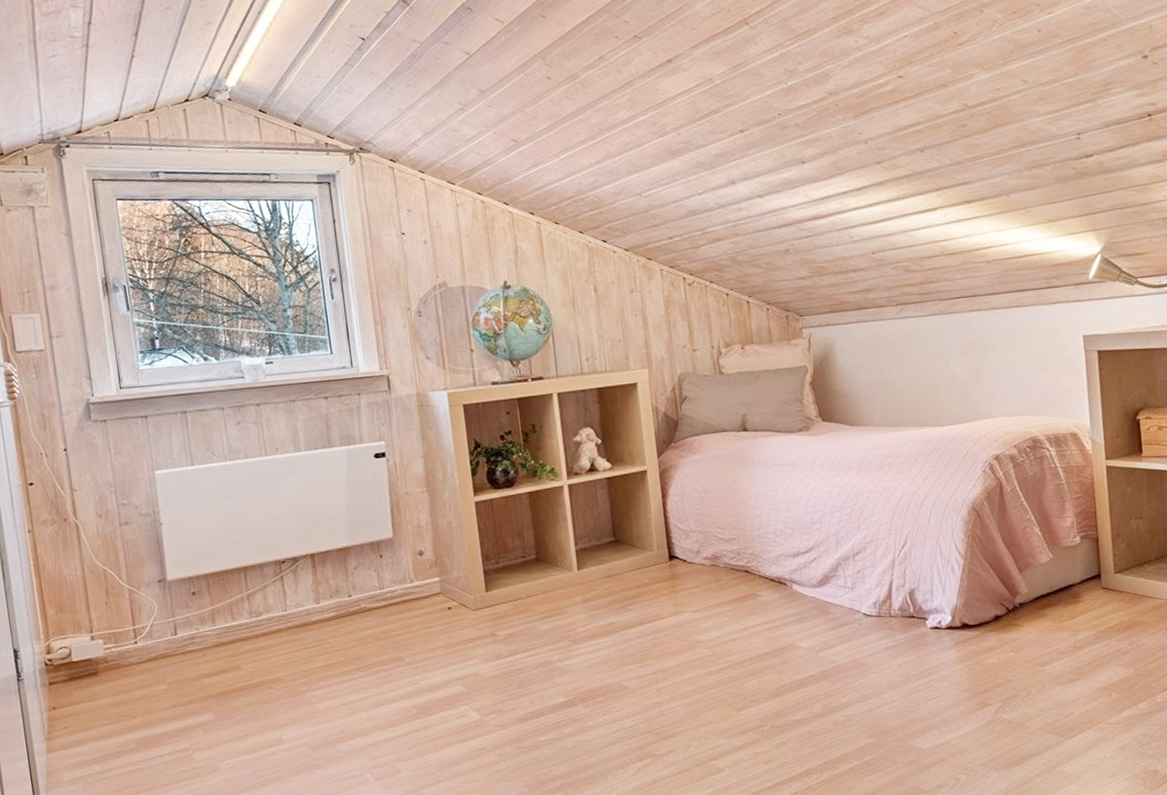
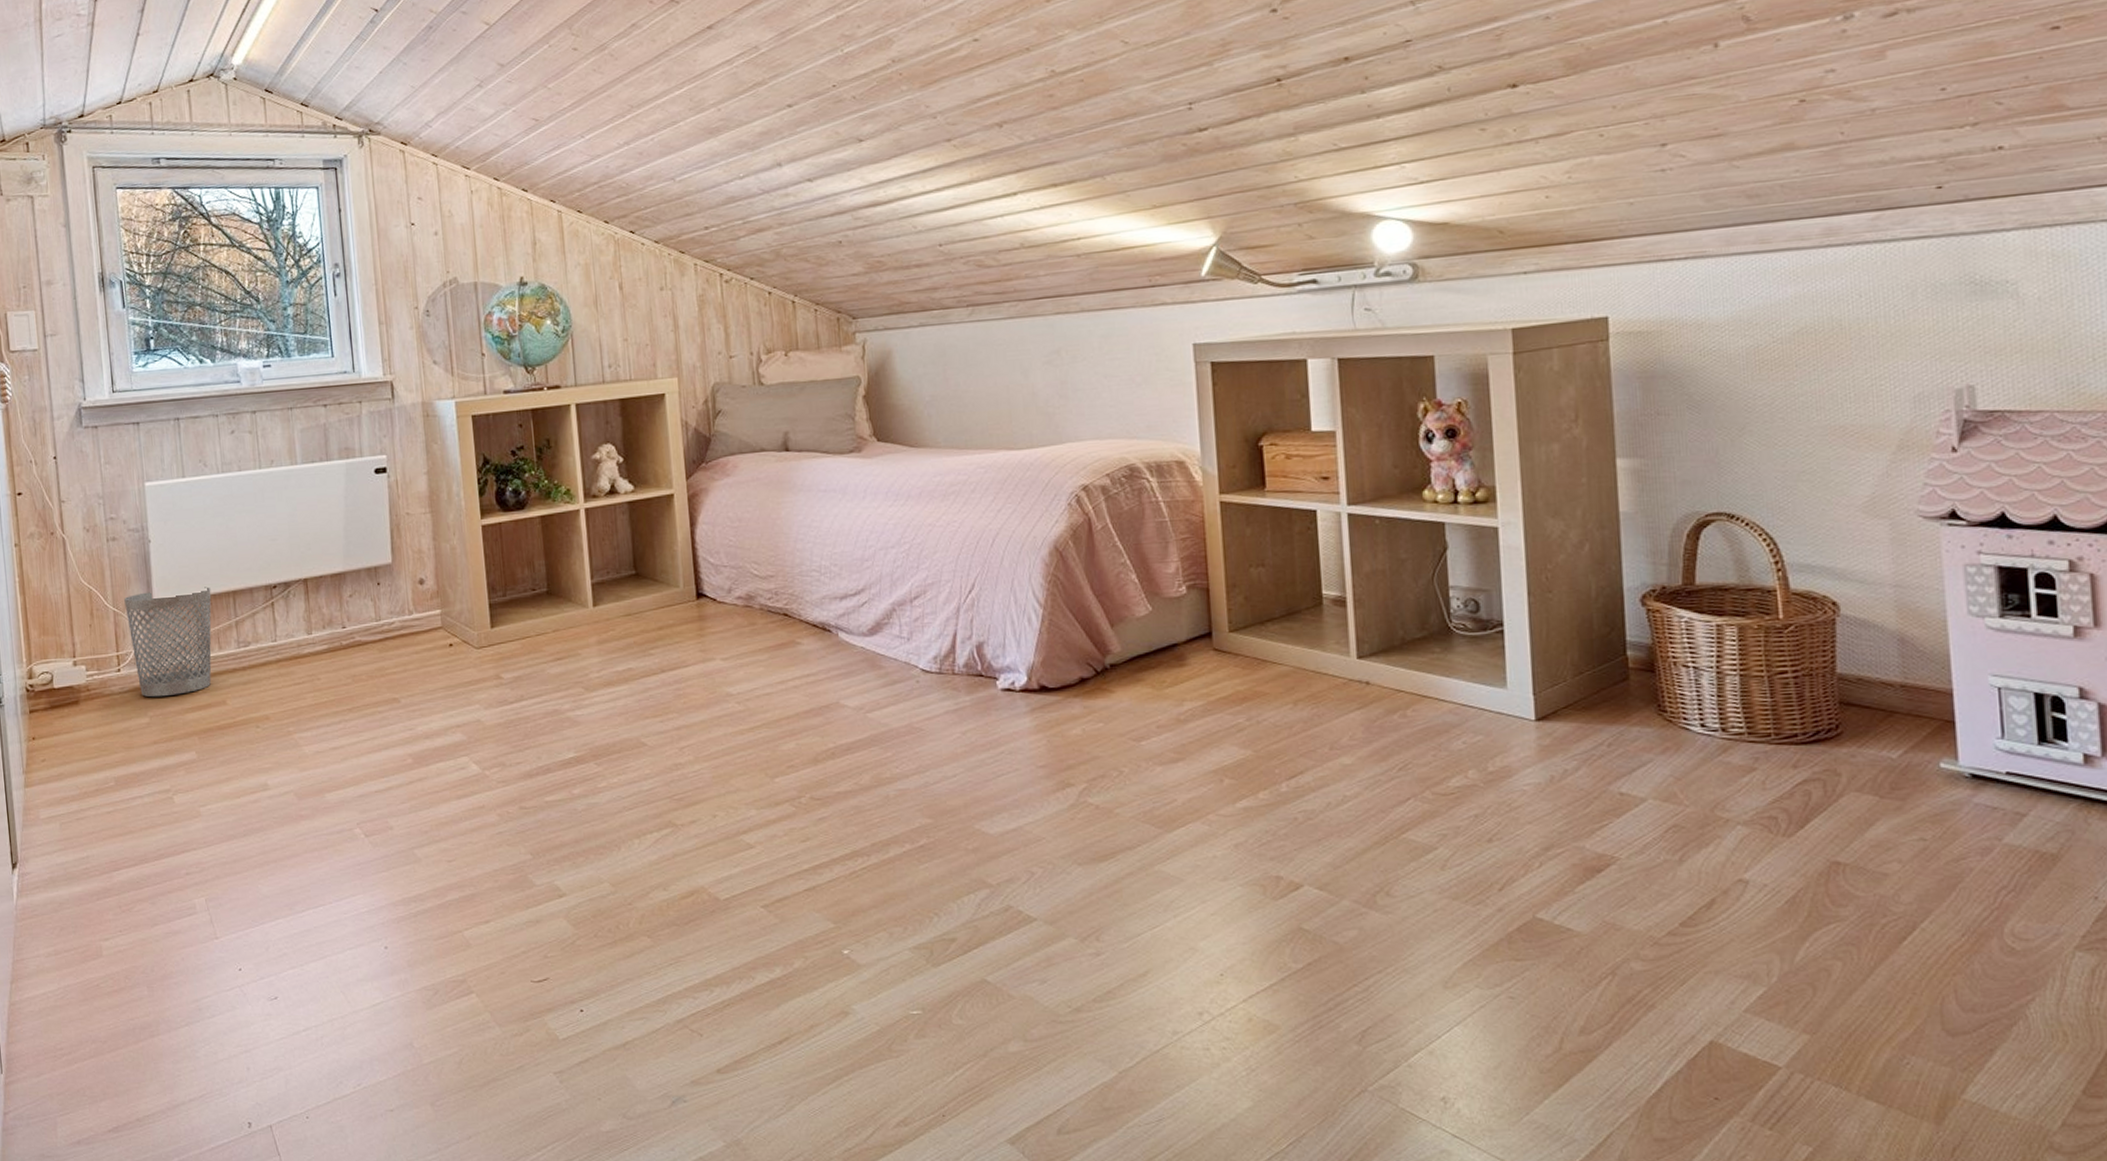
wastebasket: none [138,564,226,666] -> present [124,587,212,698]

